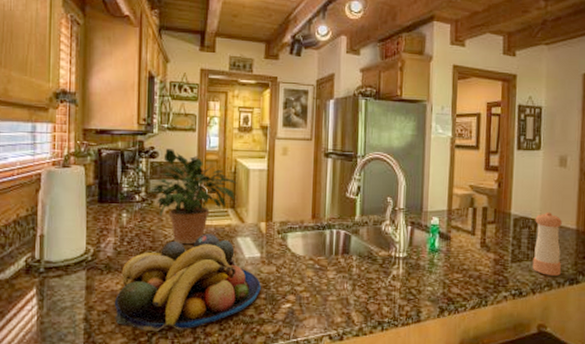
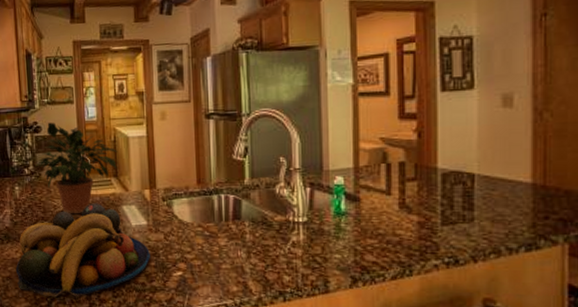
pepper shaker: present [532,211,562,276] -> none [471,163,512,240]

